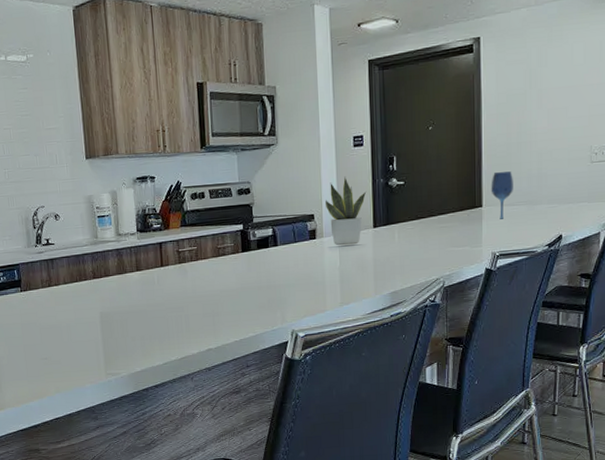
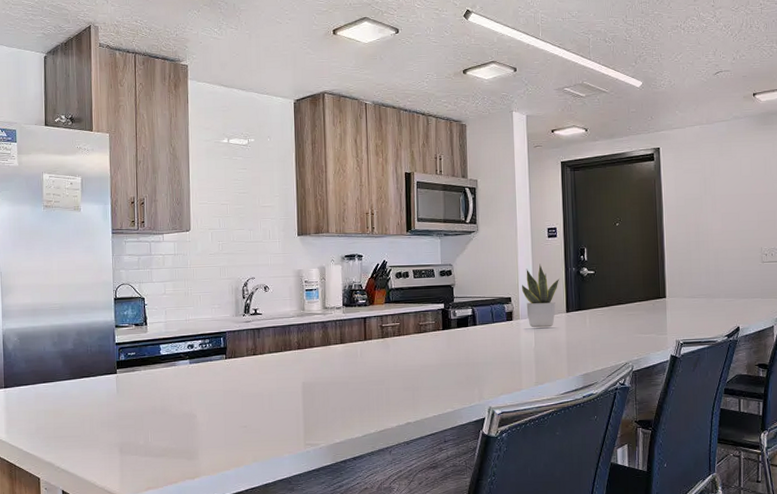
wineglass: present [491,171,514,221] -> none [673,267,695,311]

